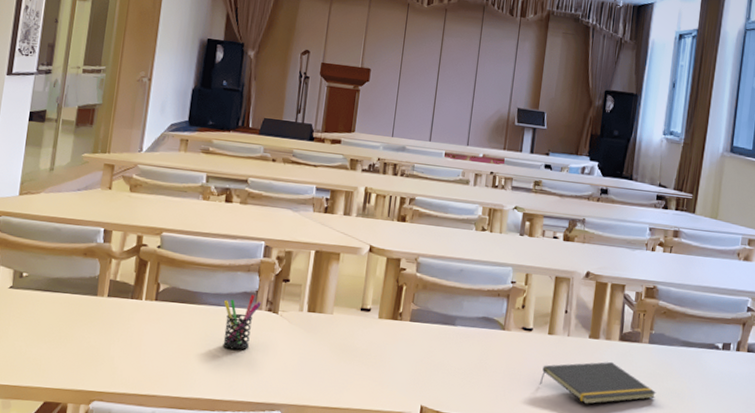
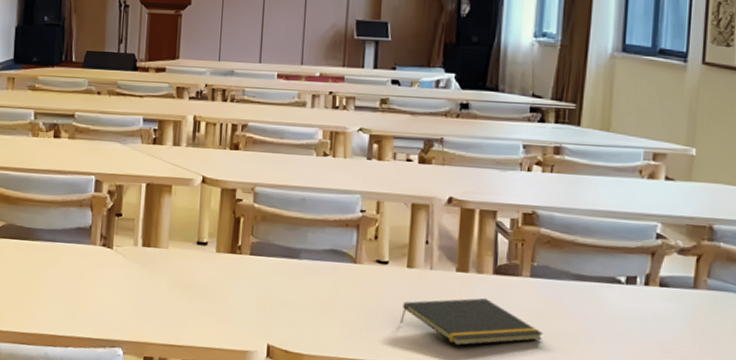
pen holder: present [223,294,262,350] -> none [58,229,96,286]

